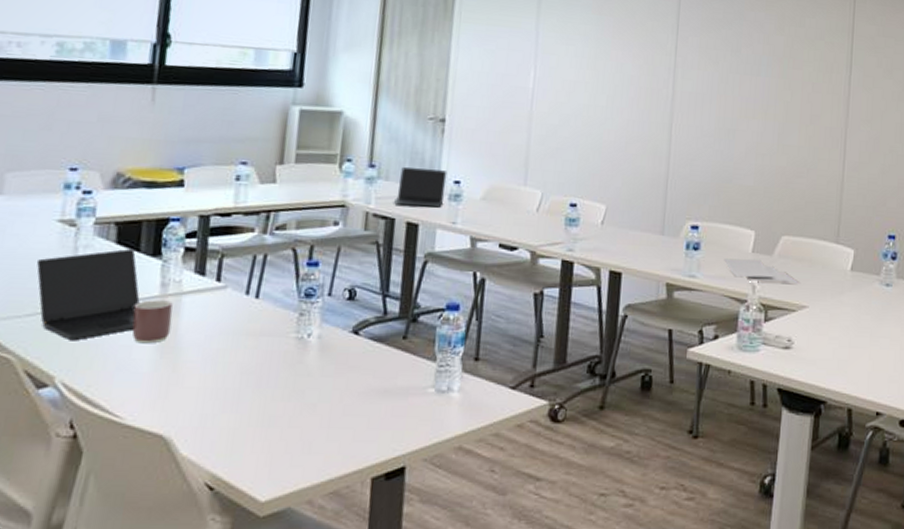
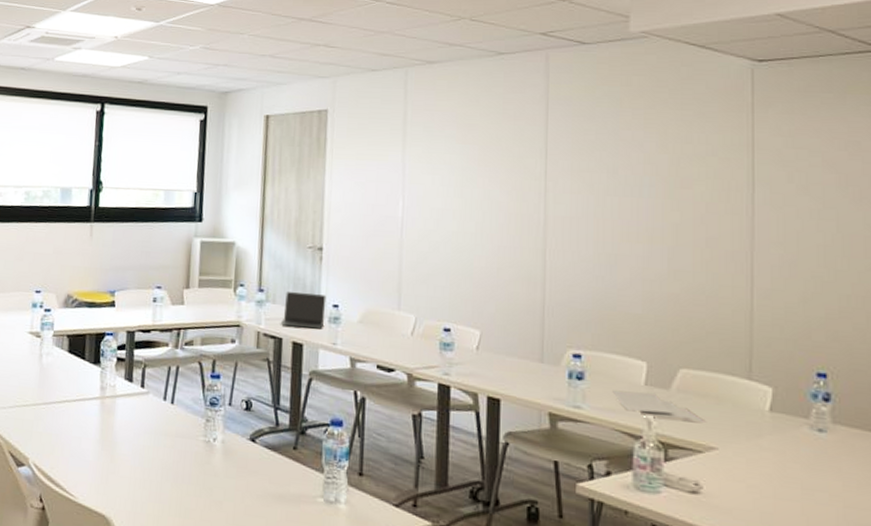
laptop: present [36,248,140,341] -> none [15,356,86,430]
mug: present [131,300,173,344] -> none [80,400,110,437]

